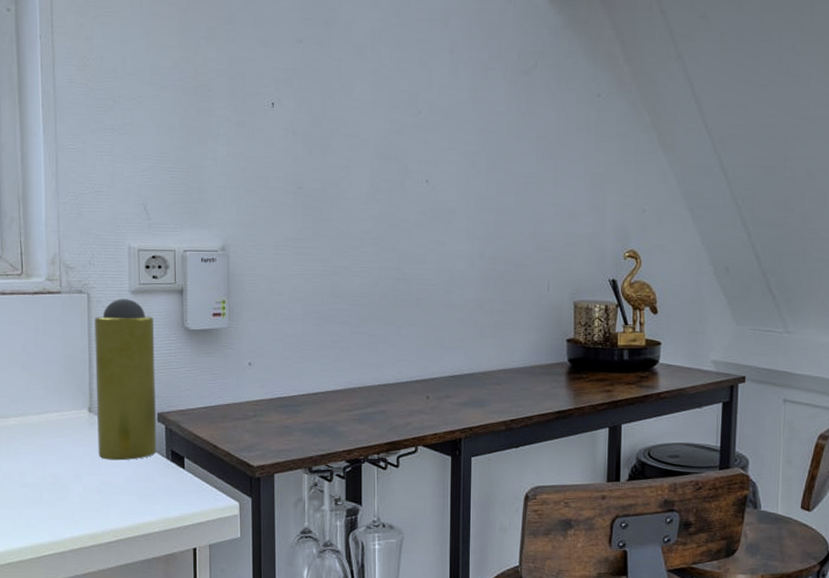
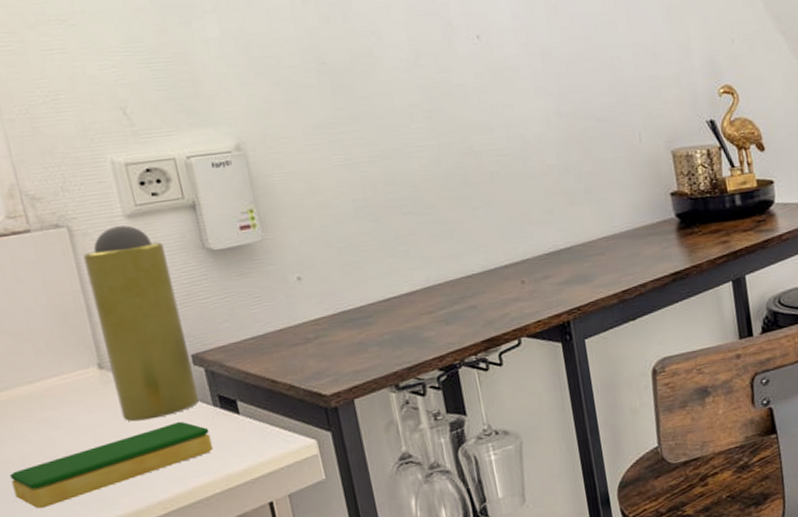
dish sponge: none [10,467,160,517] -> present [10,422,213,509]

